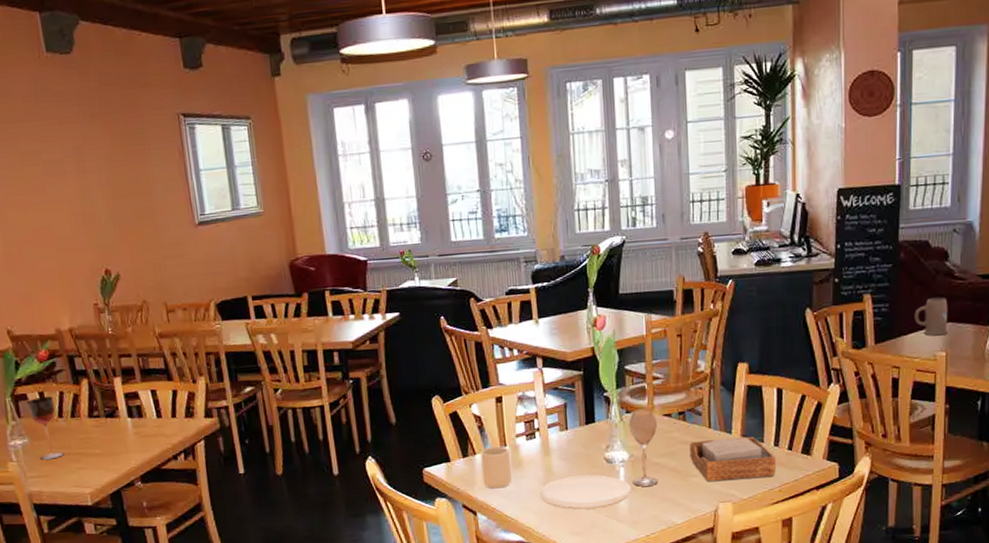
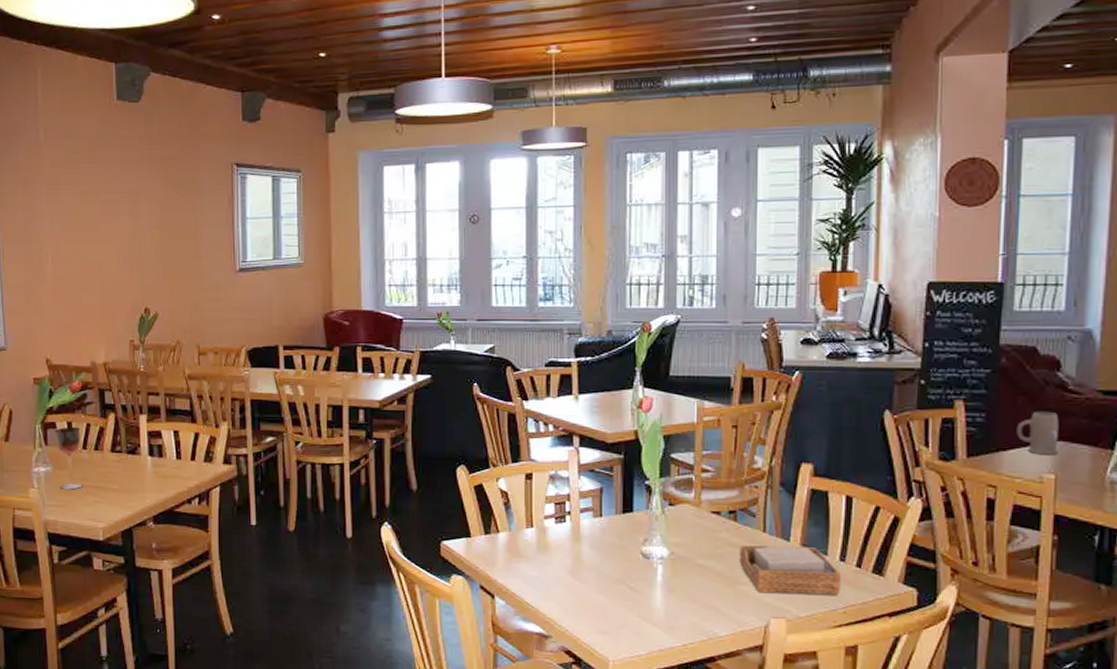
cup: present [481,446,512,489] -> none [504,526,536,572]
plate: present [539,474,632,510] -> none [565,567,669,608]
wineglass: present [628,409,658,487] -> none [670,503,703,590]

